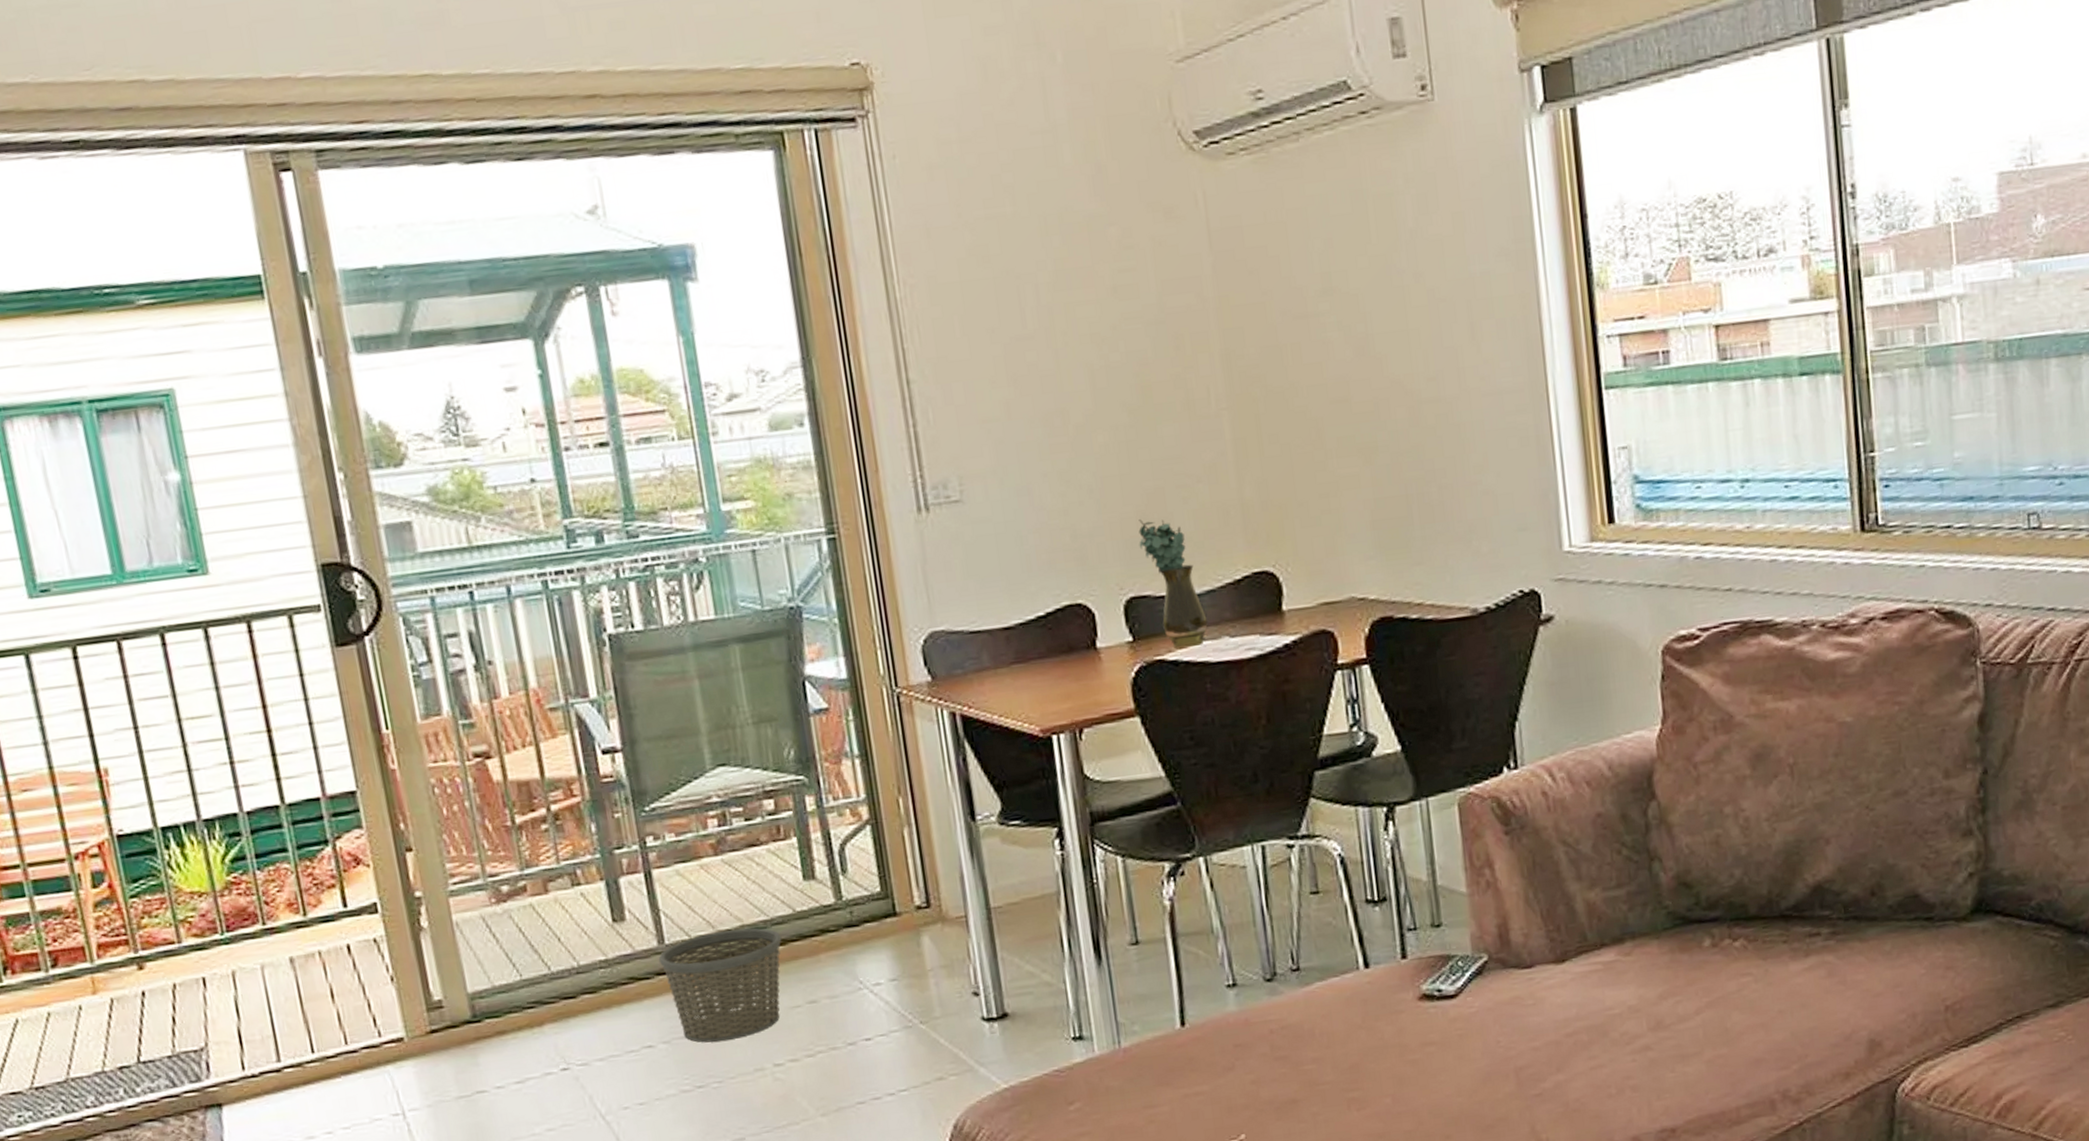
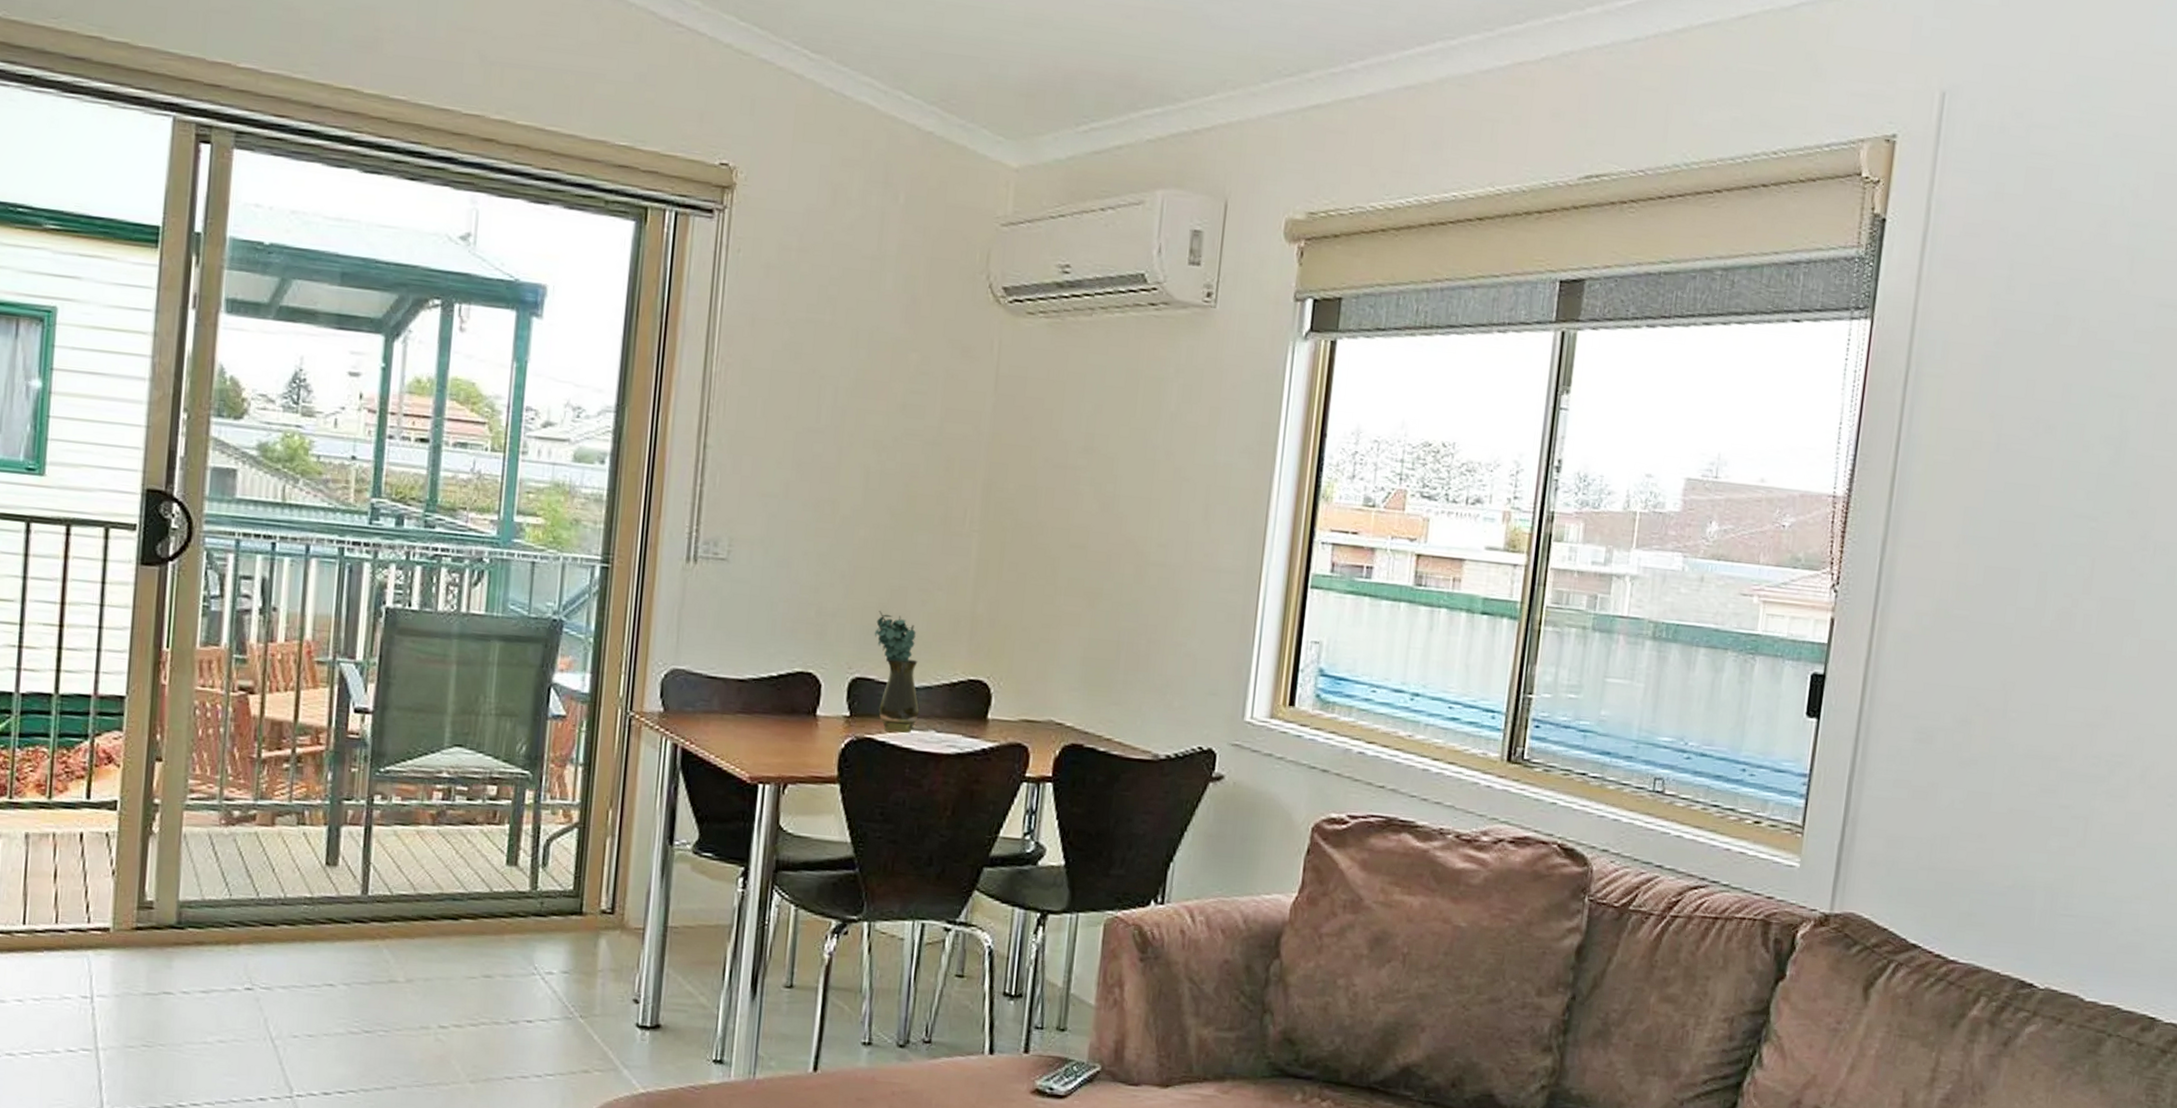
basket: present [658,928,782,1043] -> none [358,894,474,995]

